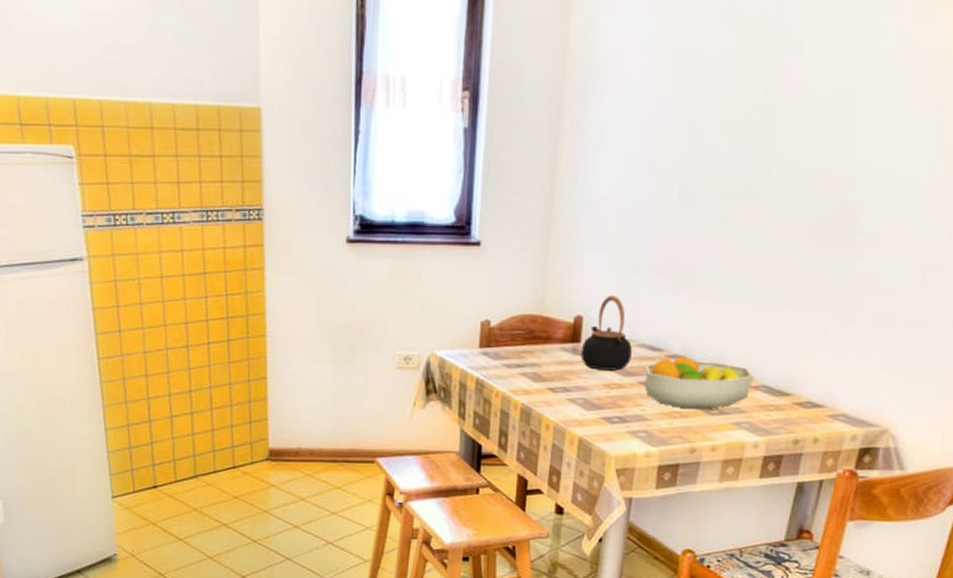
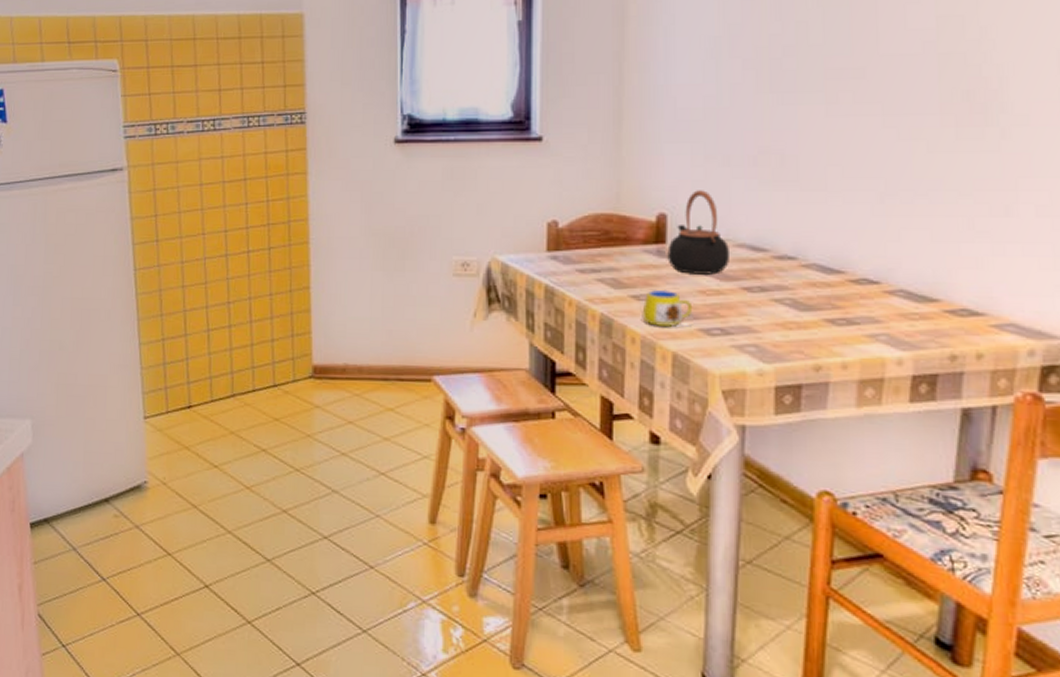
mug: none [556,384,598,417] -> present [642,290,693,328]
fruit bowl: present [644,355,755,409] -> none [748,256,888,319]

